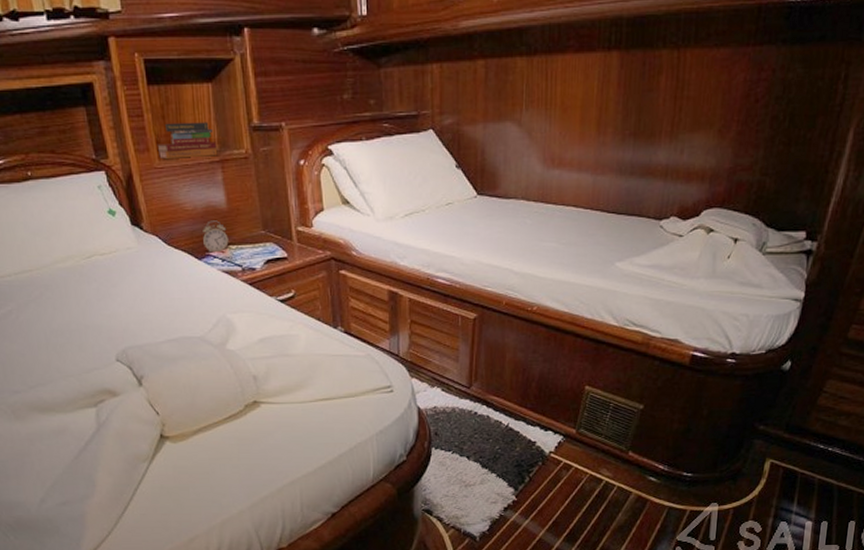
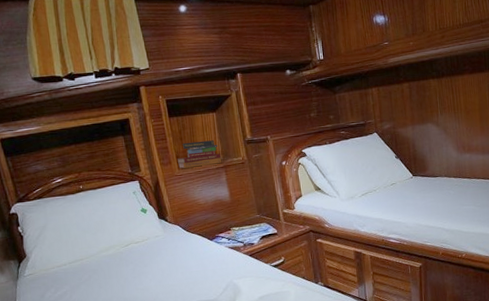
alarm clock: present [203,220,229,253] -> none [213,210,233,235]

